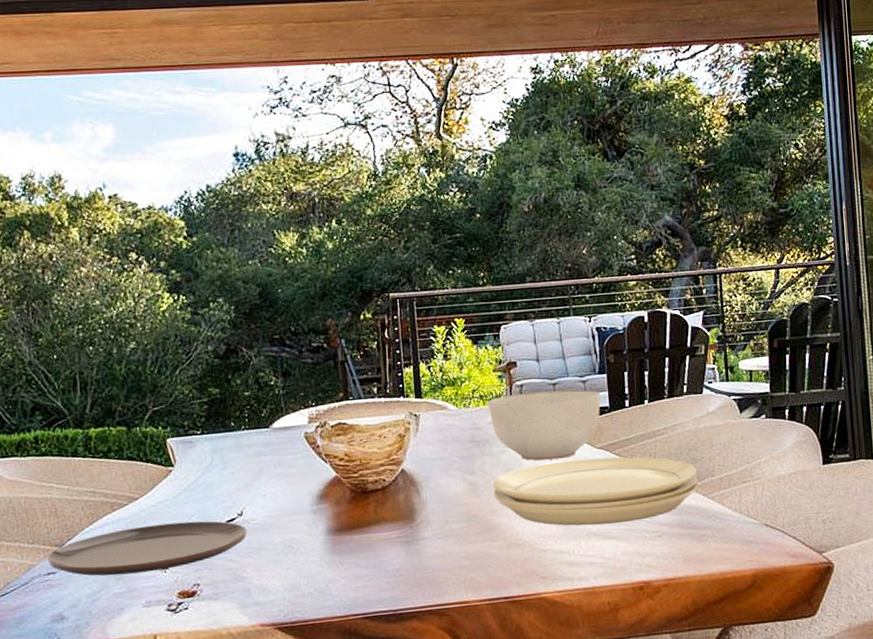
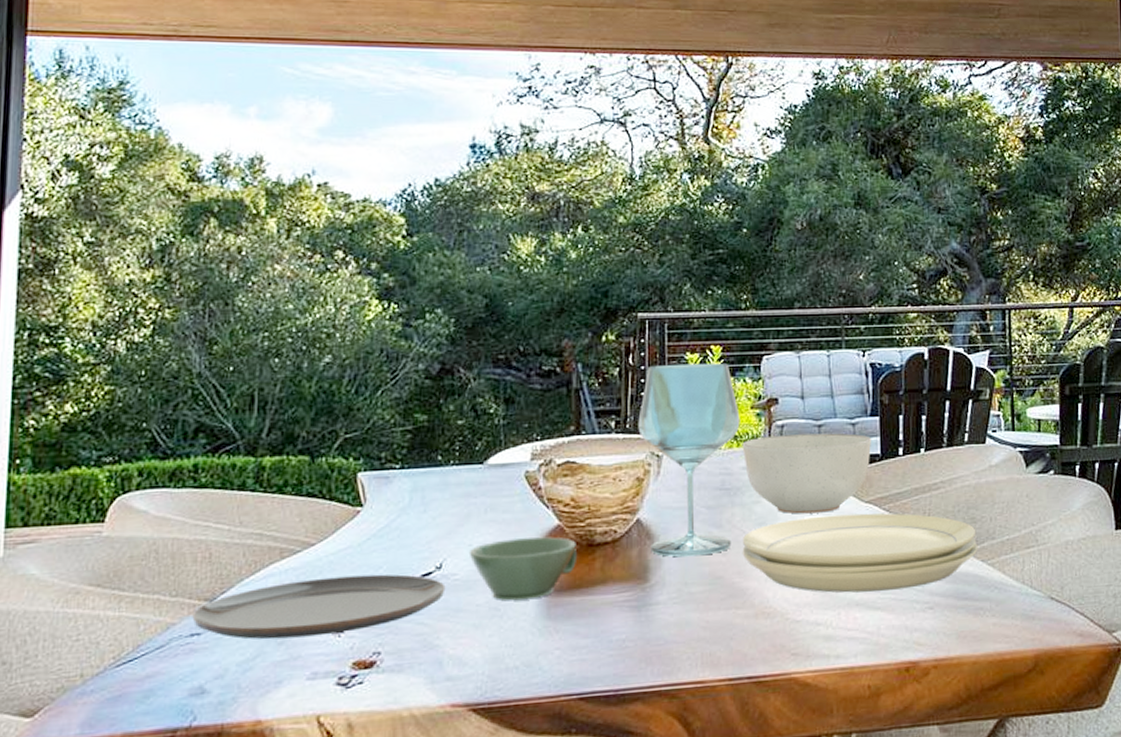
cup: none [263,486,354,540] -> present [468,537,578,601]
wine glass: none [396,333,485,500] -> present [638,363,740,557]

